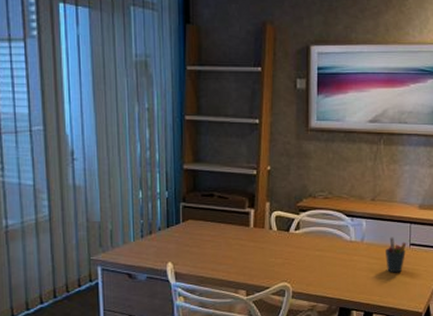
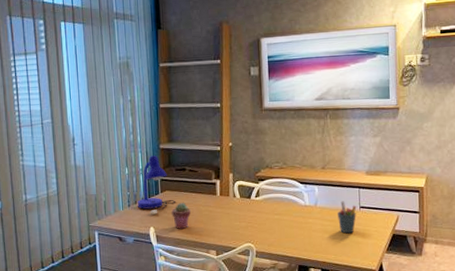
desk lamp: none [152,177,200,247] -> present [137,155,175,215]
potted succulent: none [195,233,219,265] -> present [171,202,191,229]

